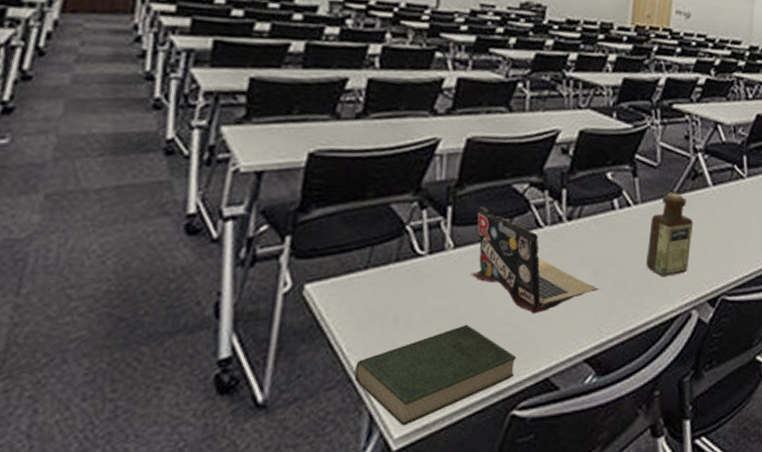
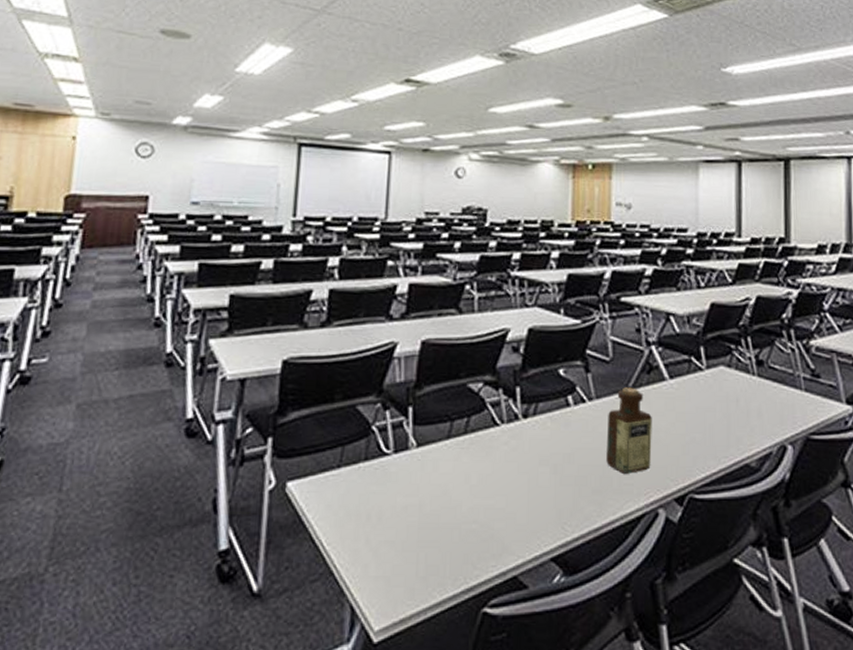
book: present [354,324,517,426] -> none [335,521,484,619]
laptop: present [470,206,601,314] -> none [434,405,562,512]

